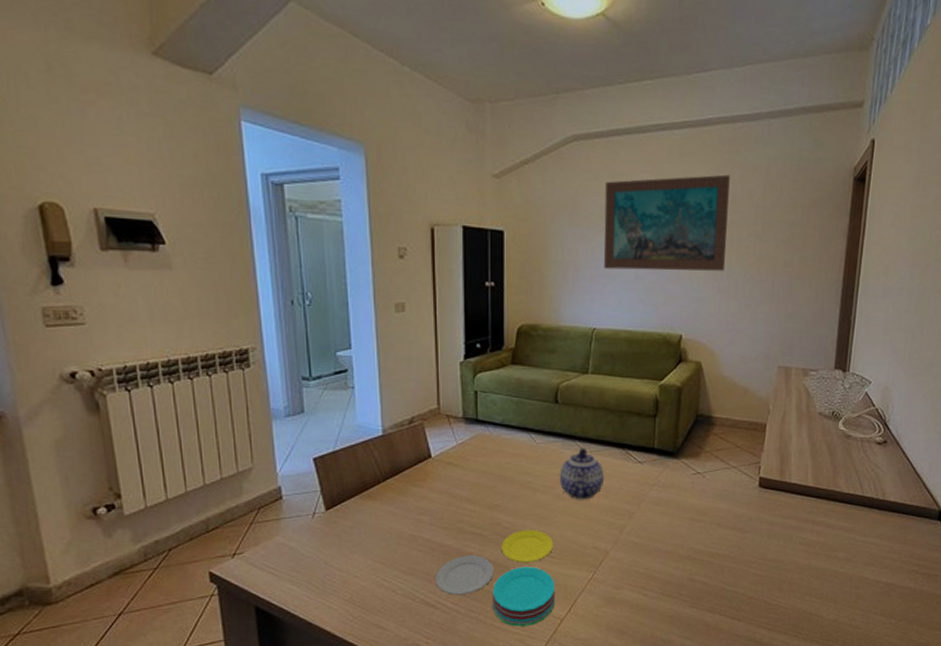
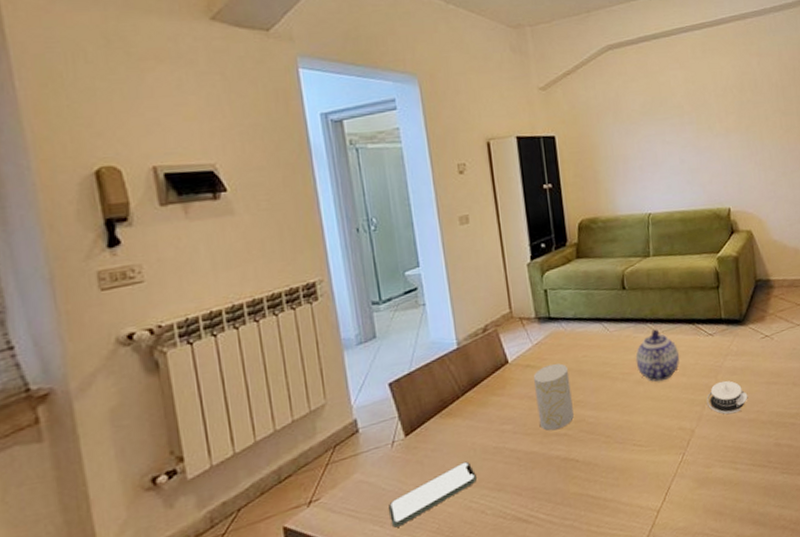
smartphone: none [305,543,392,590] -> present [387,461,478,528]
plate: present [436,530,555,627] -> none [525,419,649,528]
cup: none [454,466,490,529] -> present [533,363,574,431]
wall art: present [603,174,730,271] -> none [641,62,759,158]
architectural model: none [625,509,669,543] -> present [706,380,748,415]

